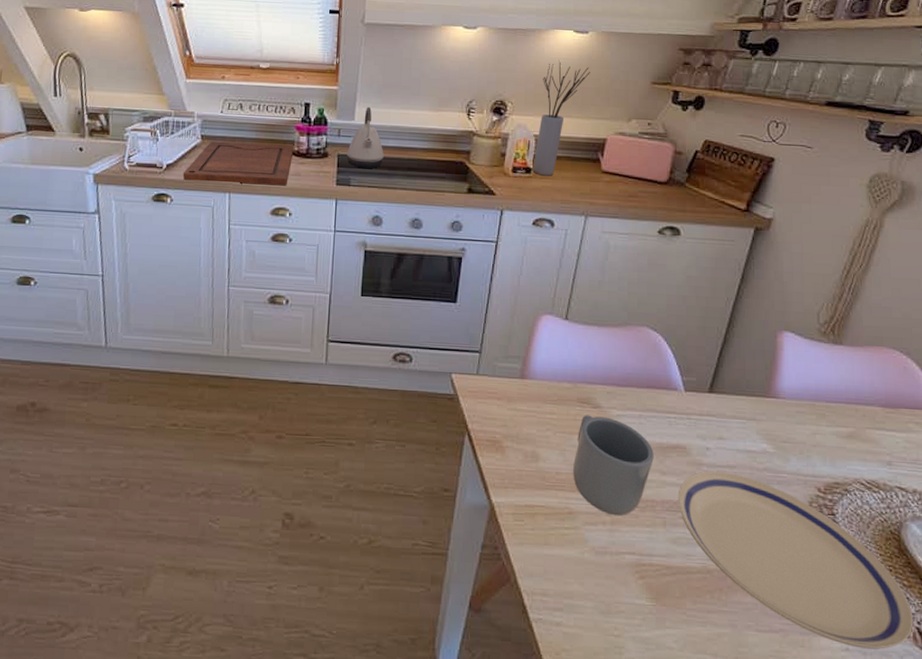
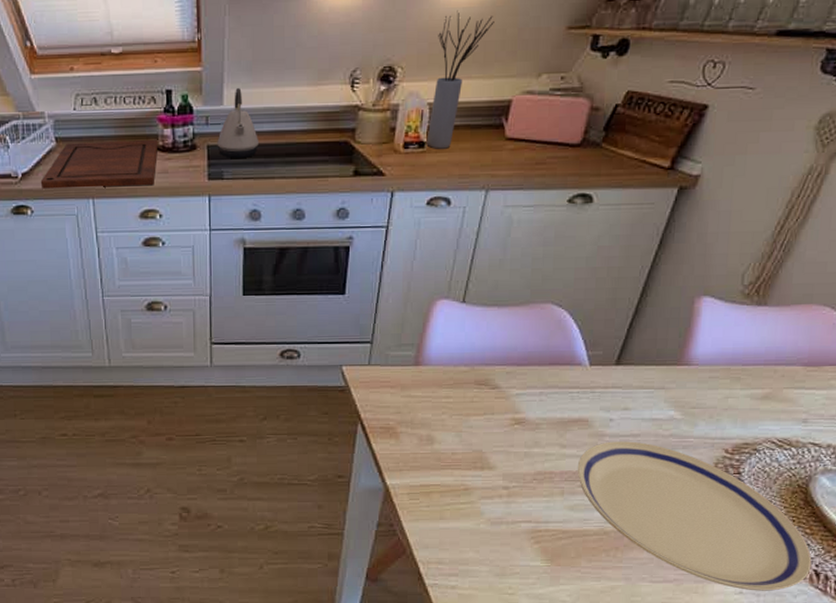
mug: present [573,415,654,515] -> none [469,396,554,488]

